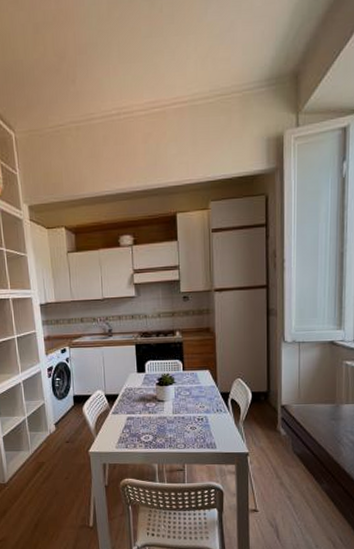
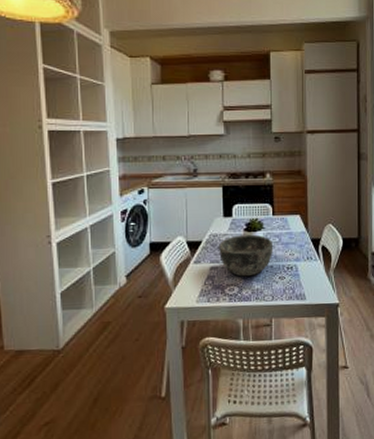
bowl: none [134,388,185,427] -> present [219,234,274,277]

